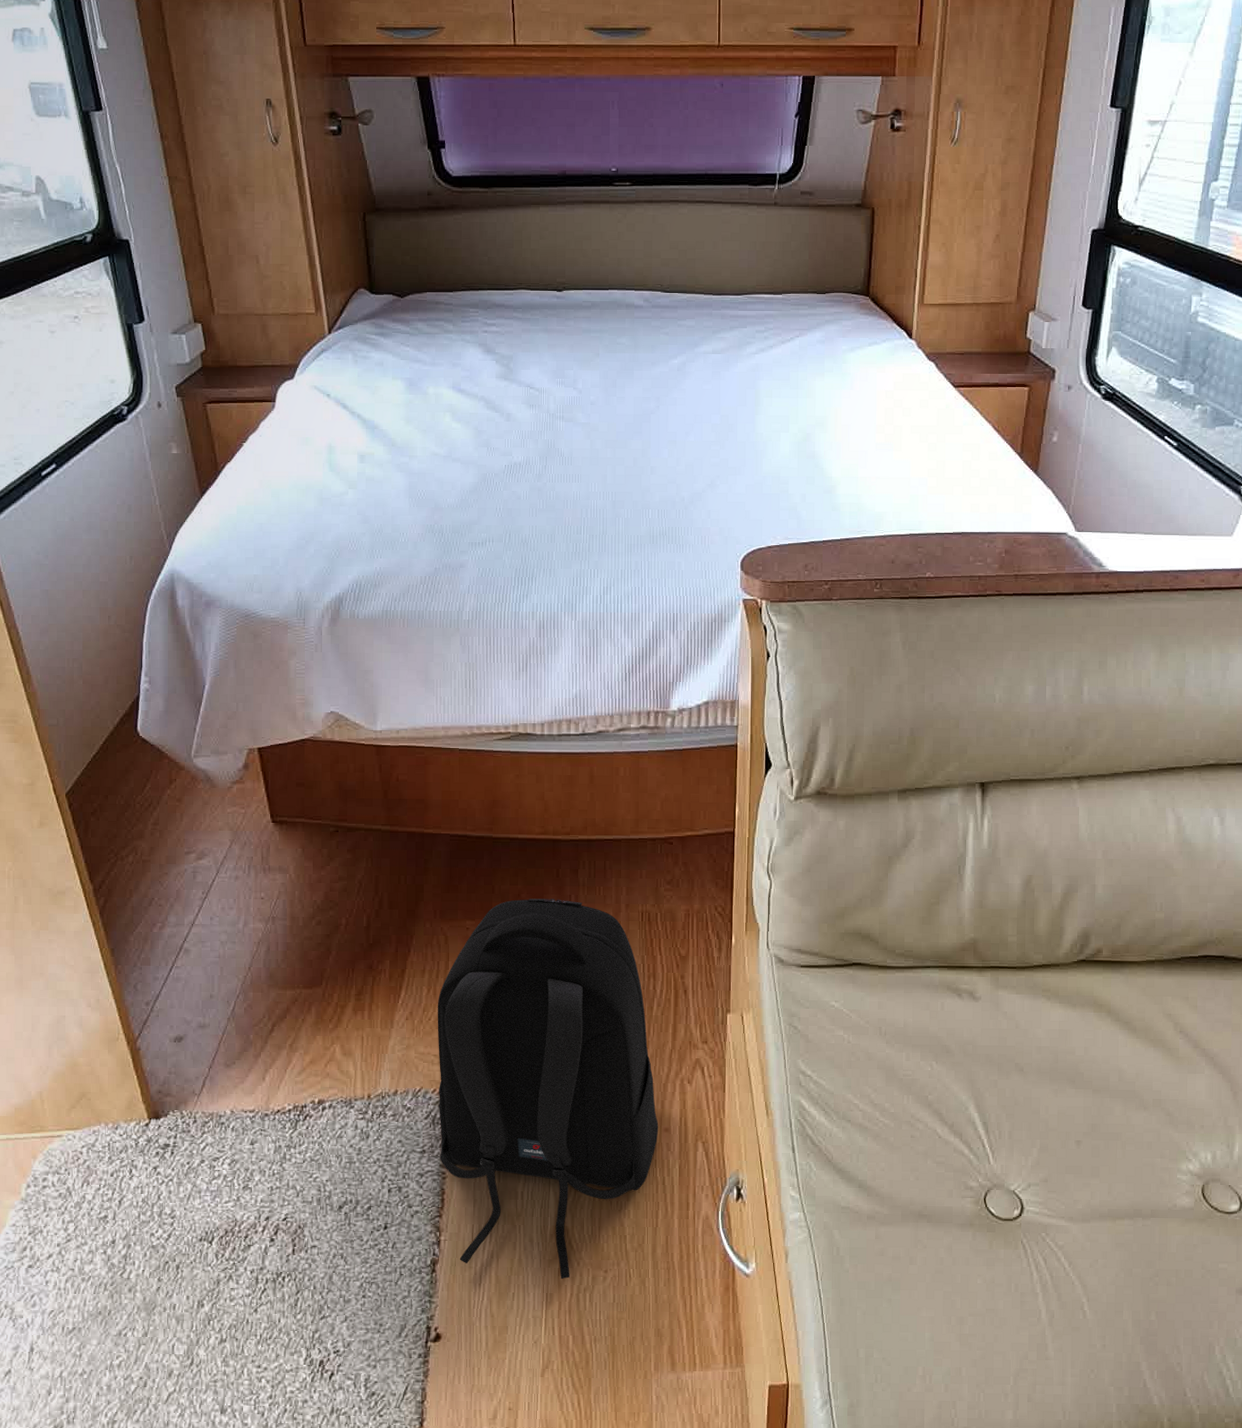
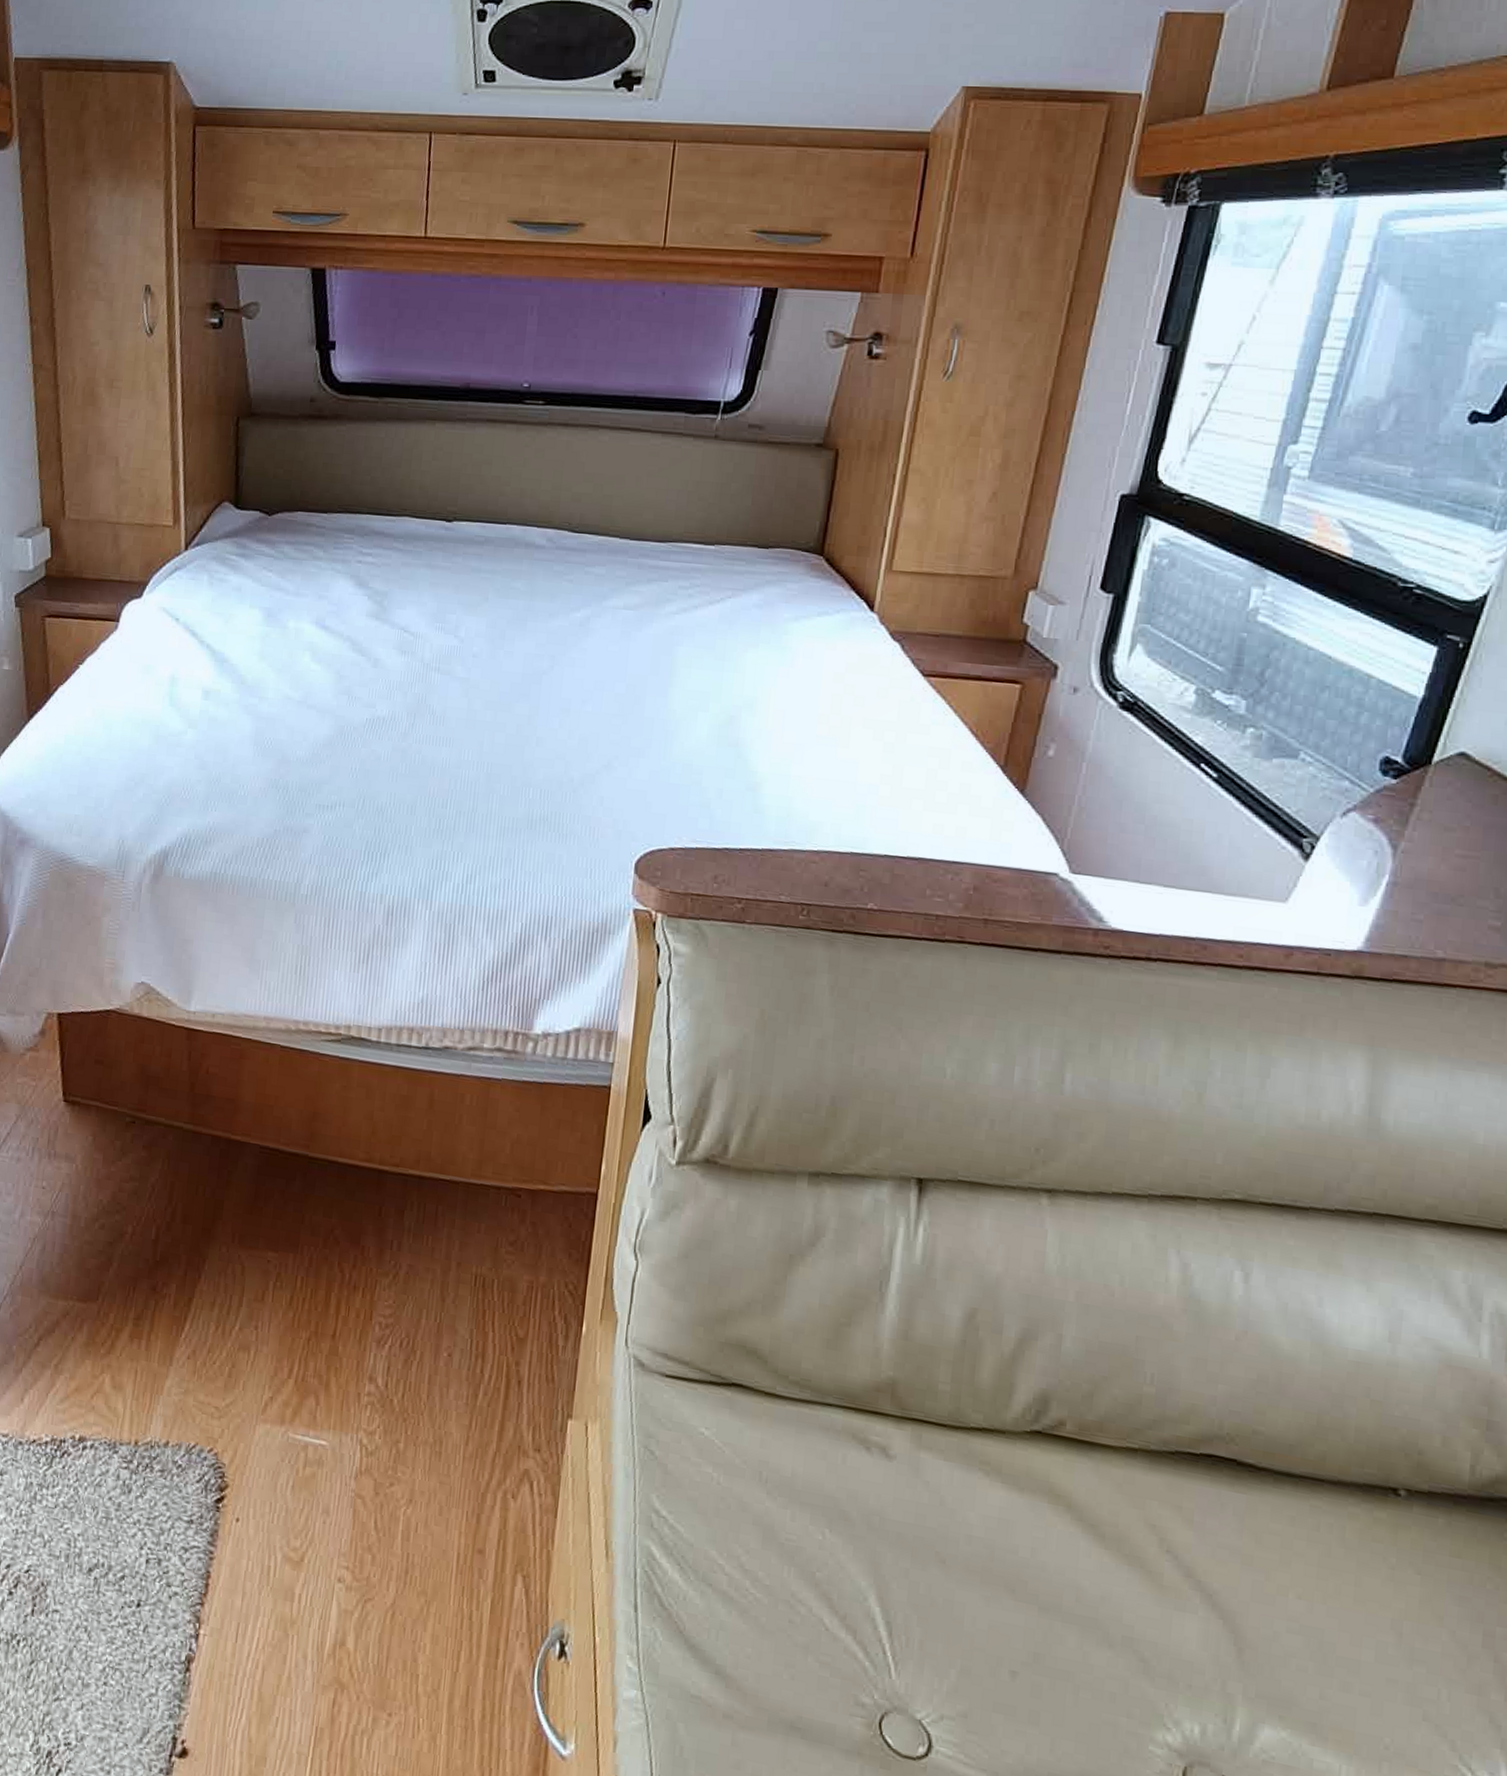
backpack: present [437,898,659,1280] -> none [208,1235,472,1714]

